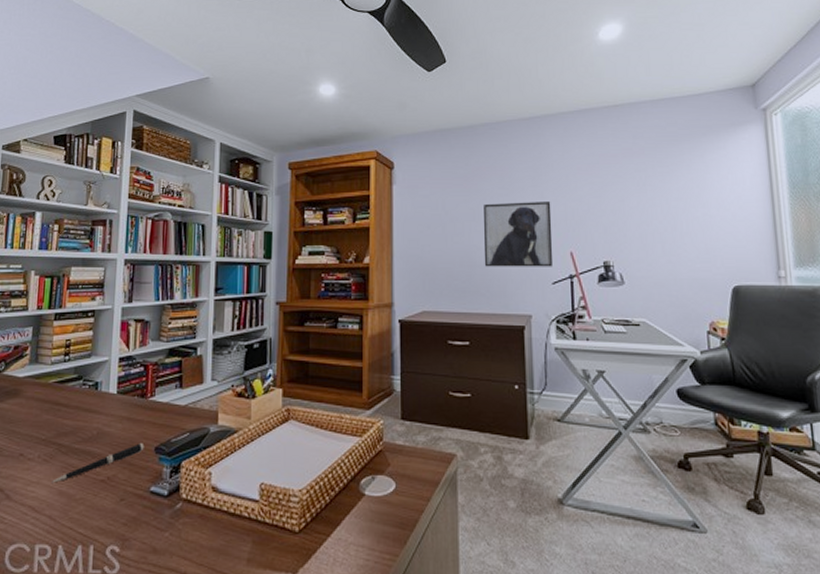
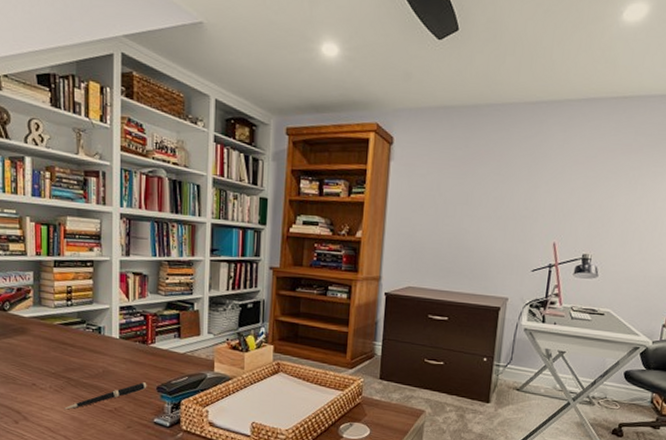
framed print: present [483,201,554,267] -> none [470,188,543,255]

